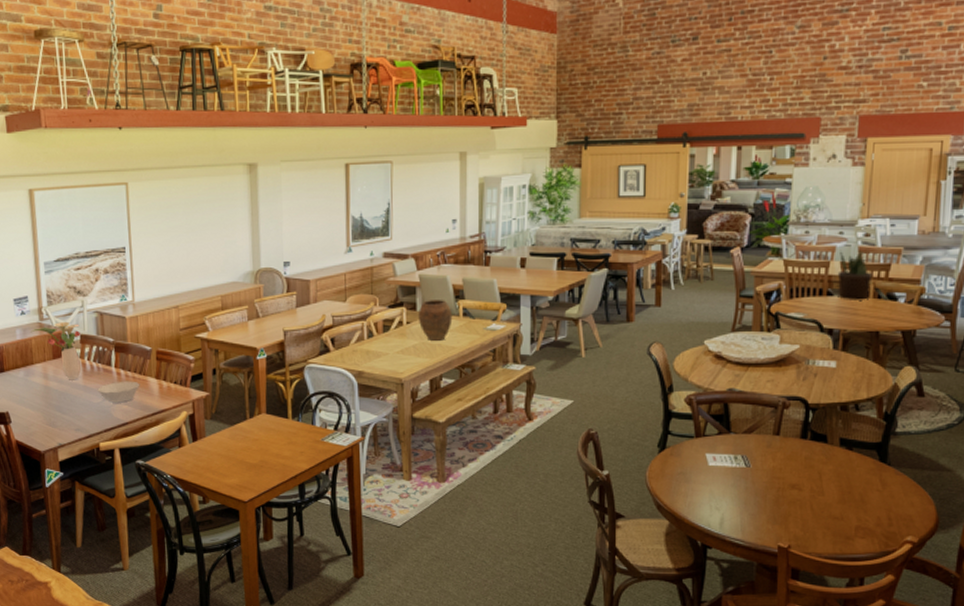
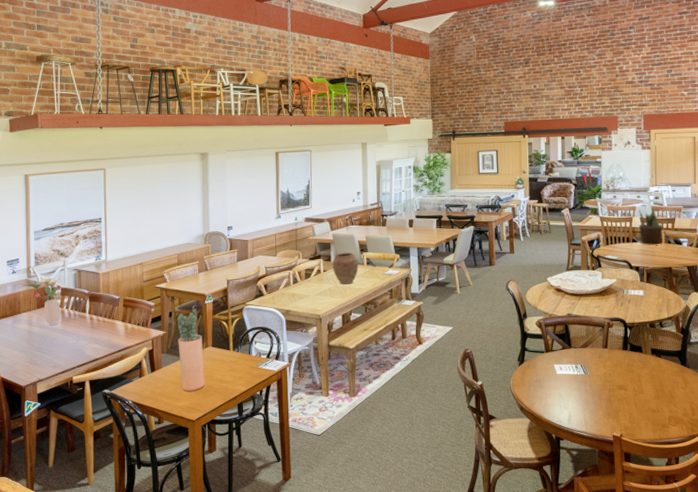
bowl: present [97,381,140,403] -> none [73,324,109,343]
vase: none [222,356,258,467] -> present [177,301,205,391]

